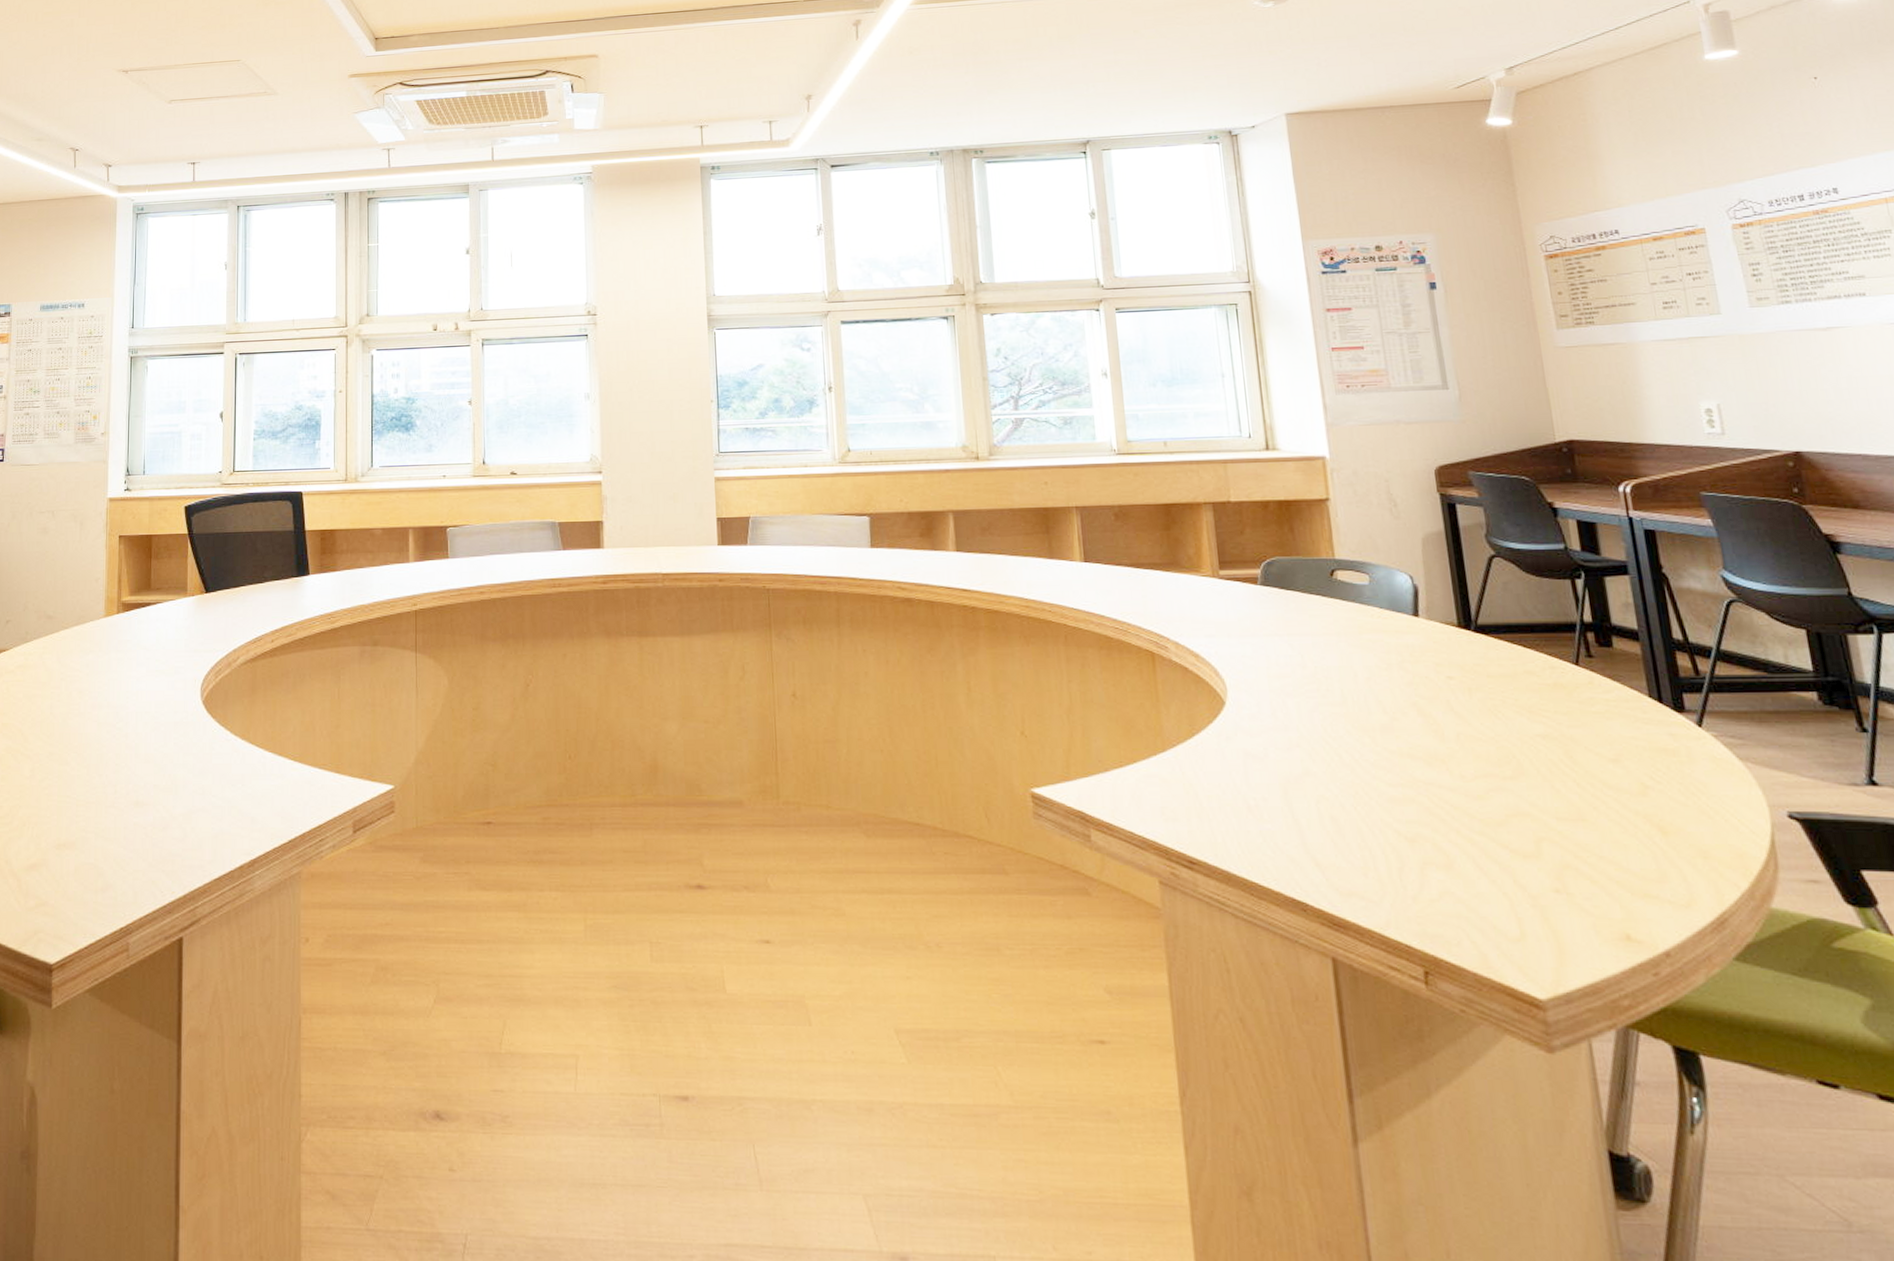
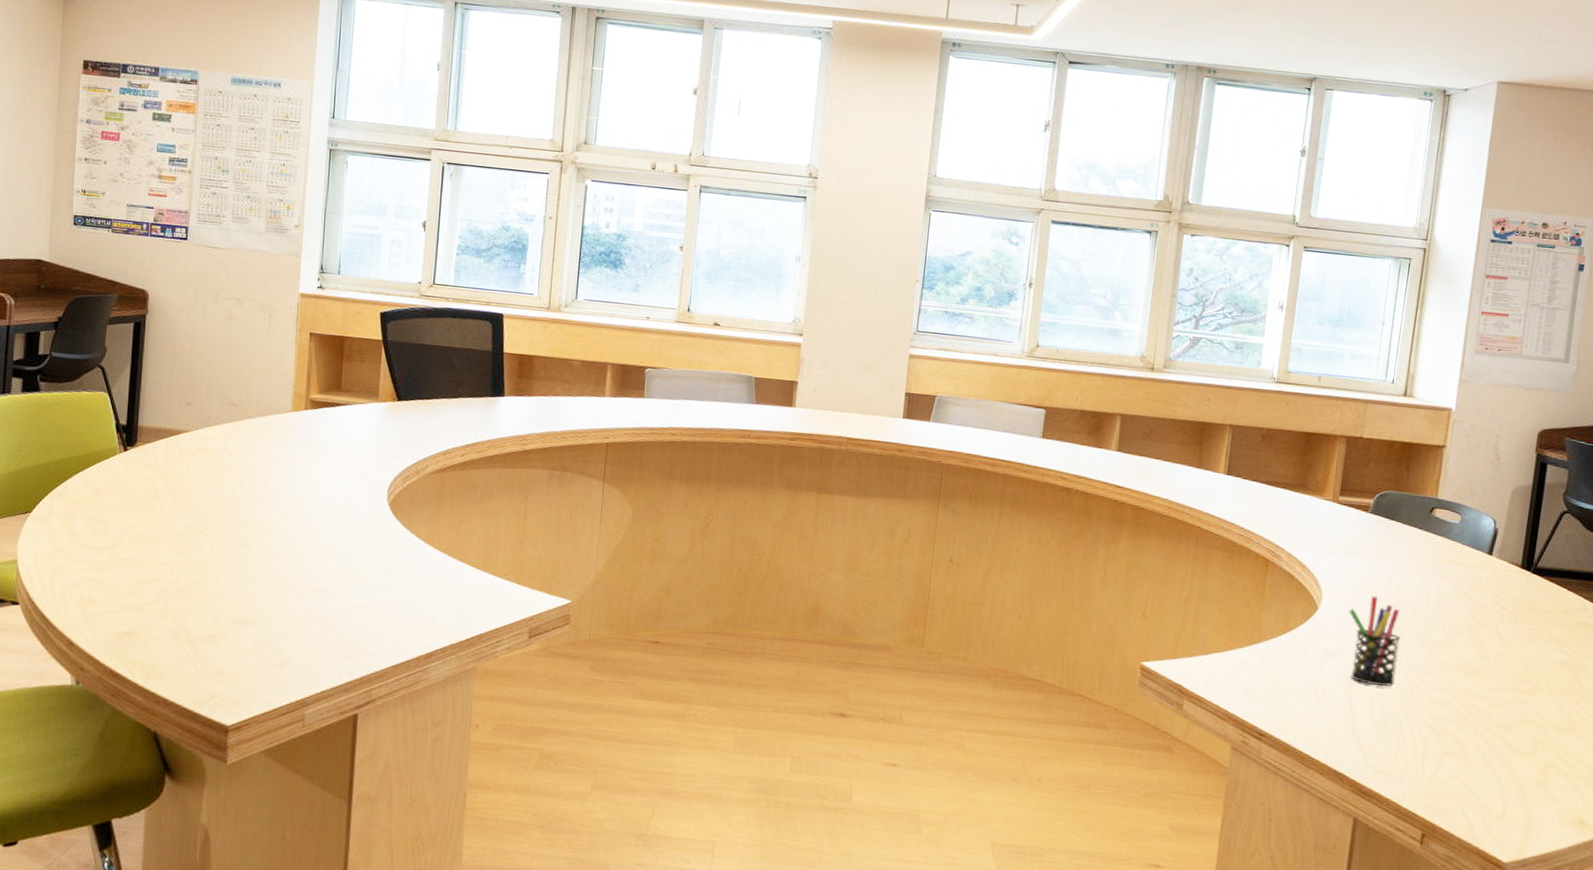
pen holder: none [1262,681,1341,787] -> present [1348,596,1400,687]

